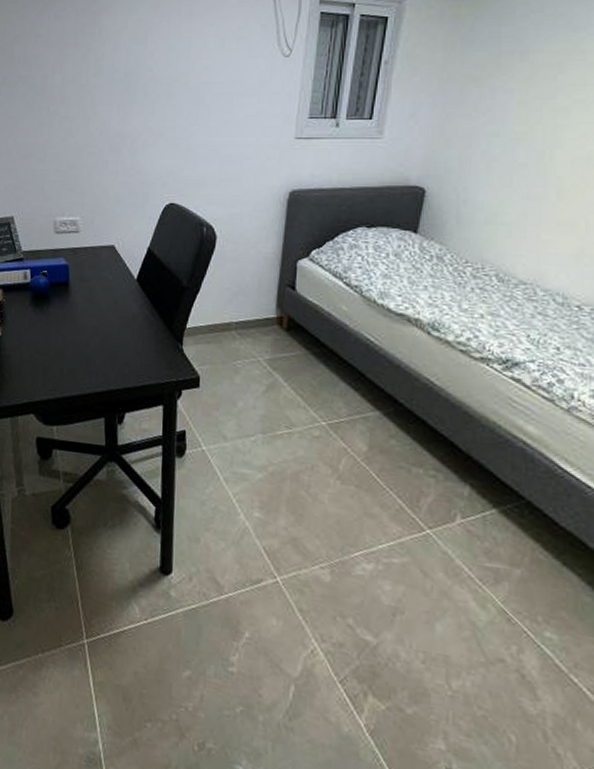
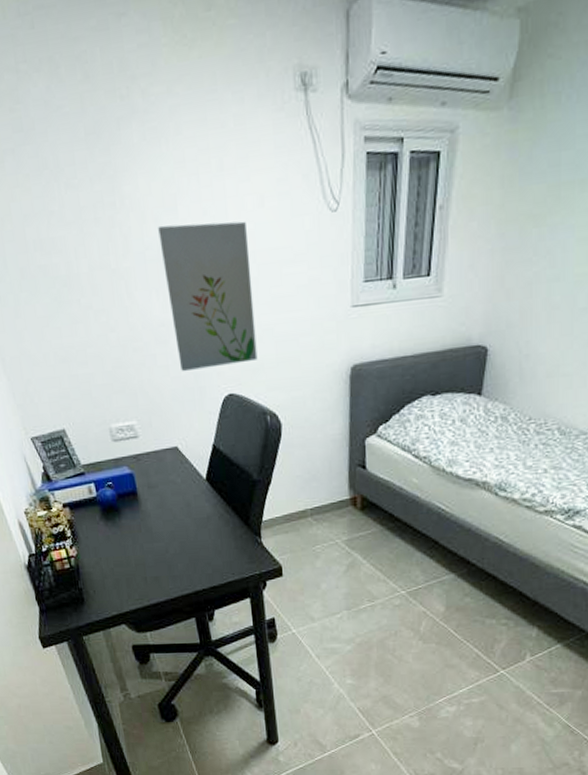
wall art: none [127,54,206,179] -> present [158,221,258,372]

